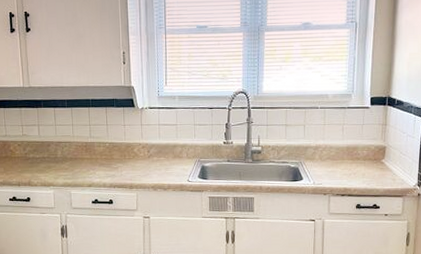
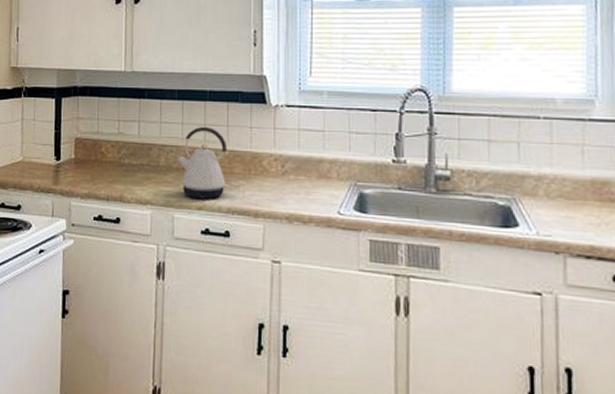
kettle: none [70,126,110,179] -> present [176,126,229,199]

